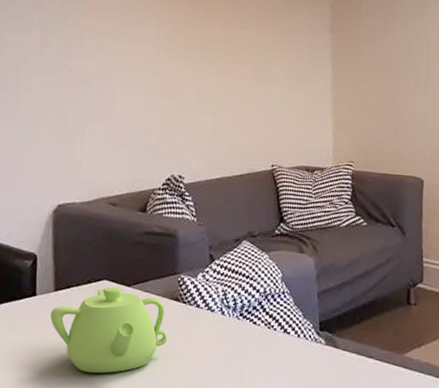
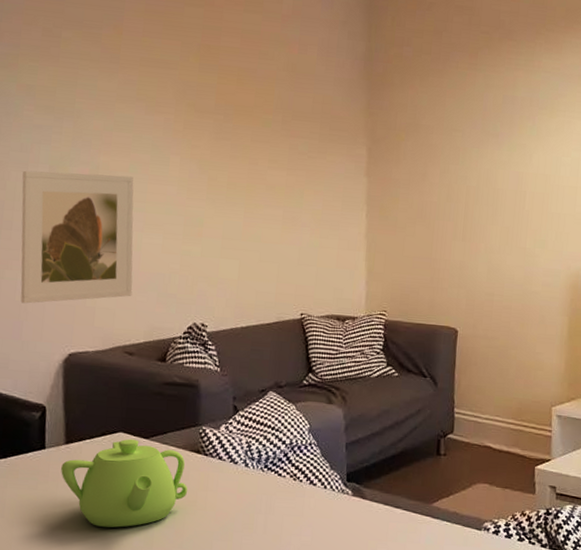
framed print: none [15,35,117,158] -> present [20,170,134,304]

